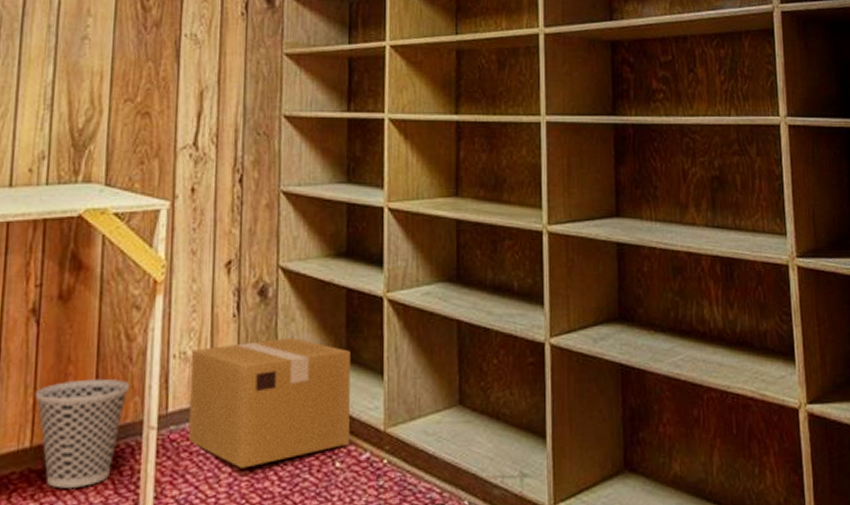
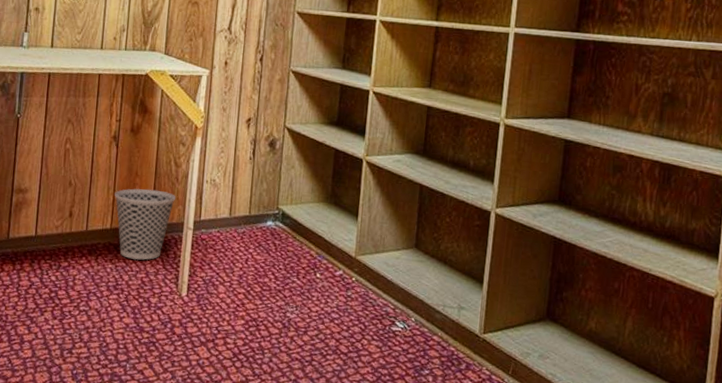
cardboard box: present [189,337,350,469] -> none [214,178,334,267]

